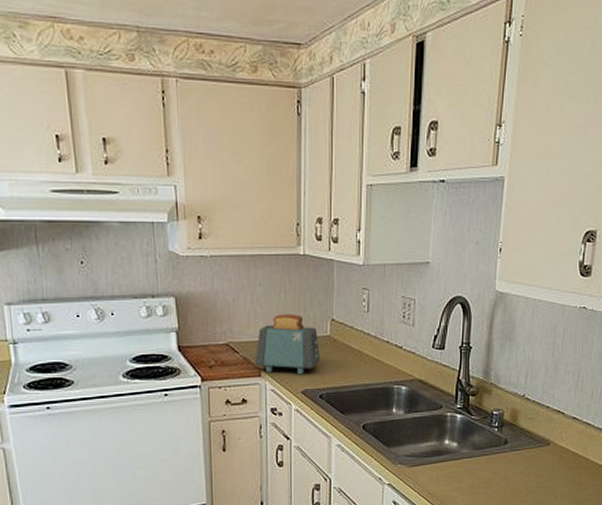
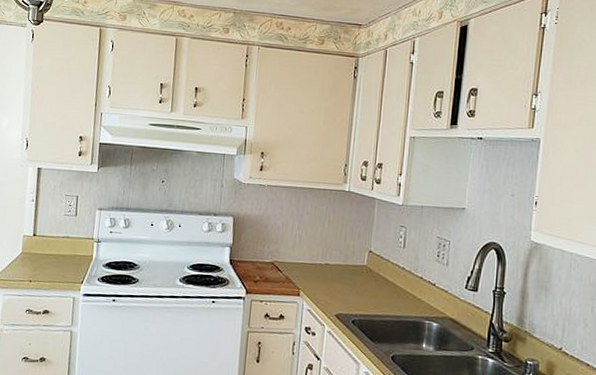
toaster: present [255,314,320,375] -> none [295,241,356,299]

